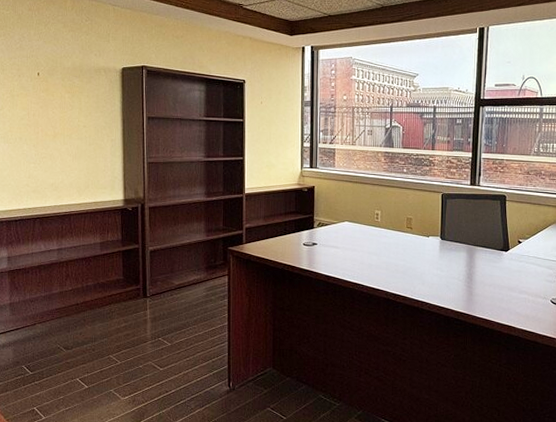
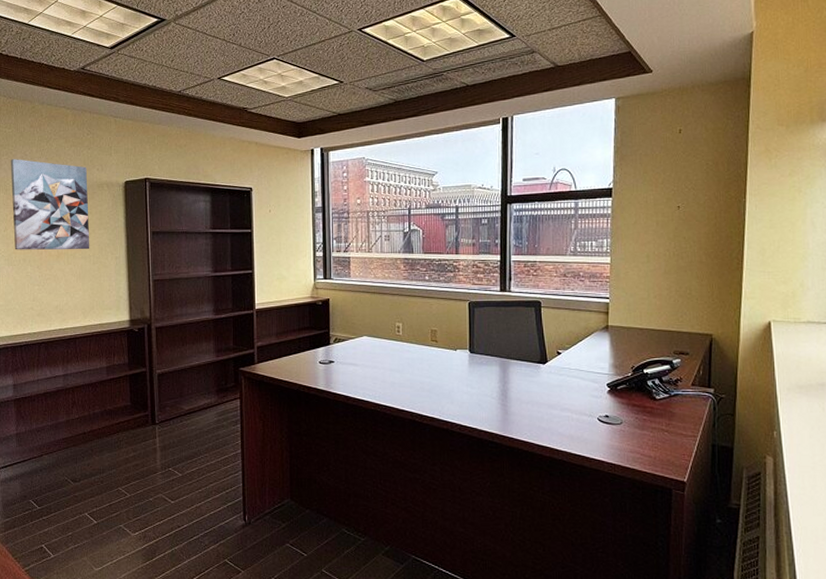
wall art: none [8,40,86,131] -> present [10,159,90,250]

